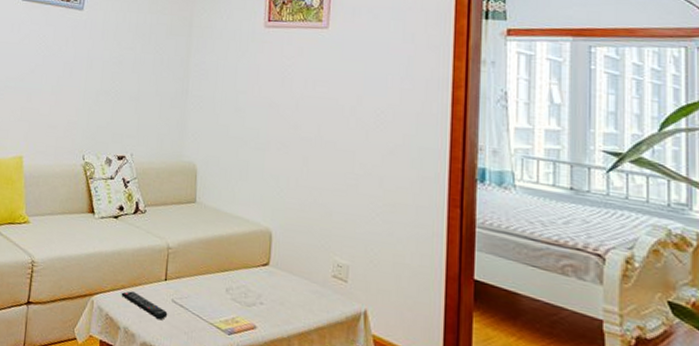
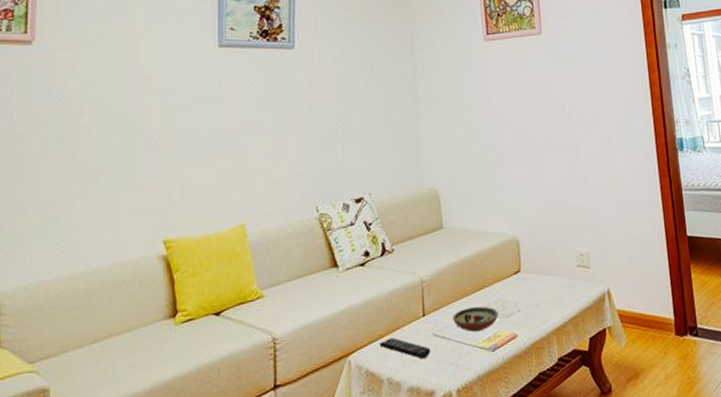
decorative bowl: none [193,285,240,312] -> present [453,306,498,332]

